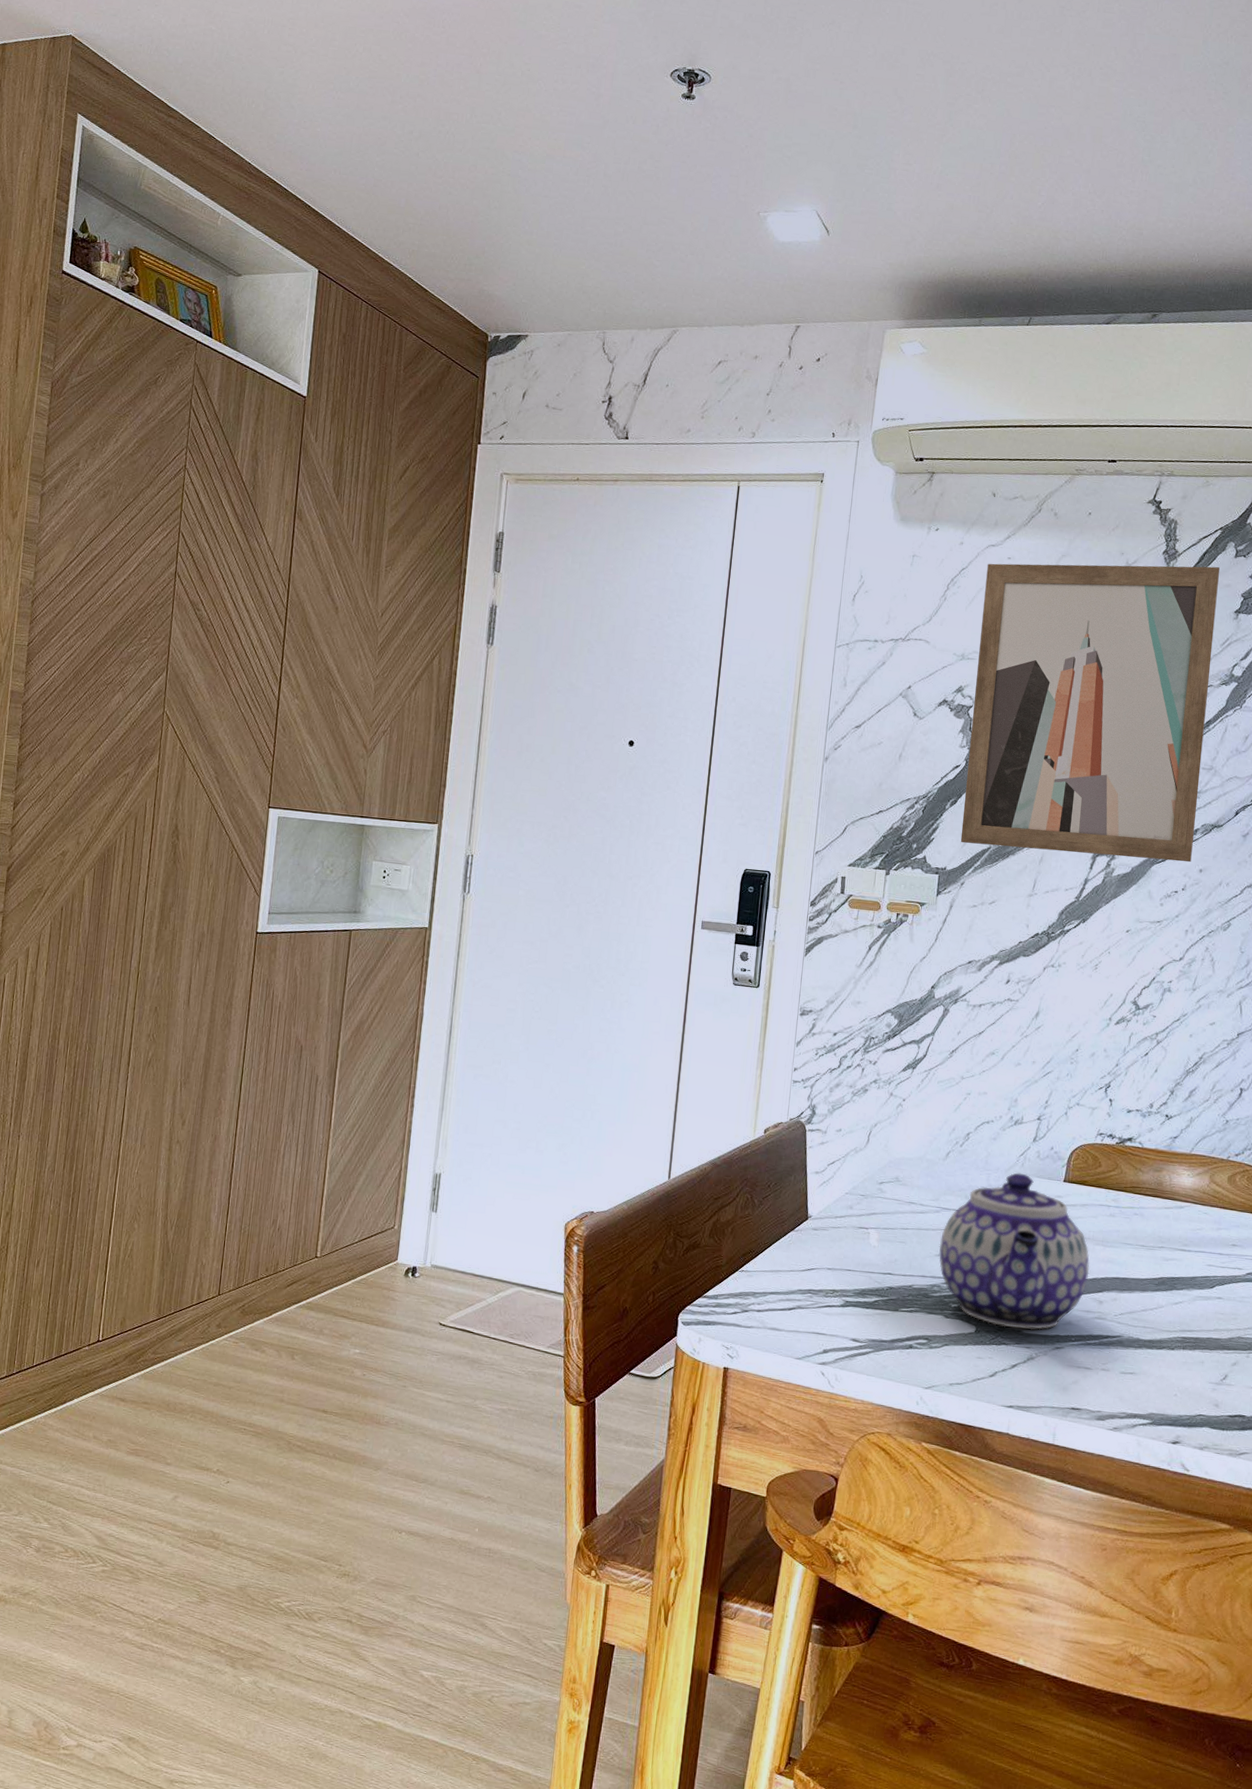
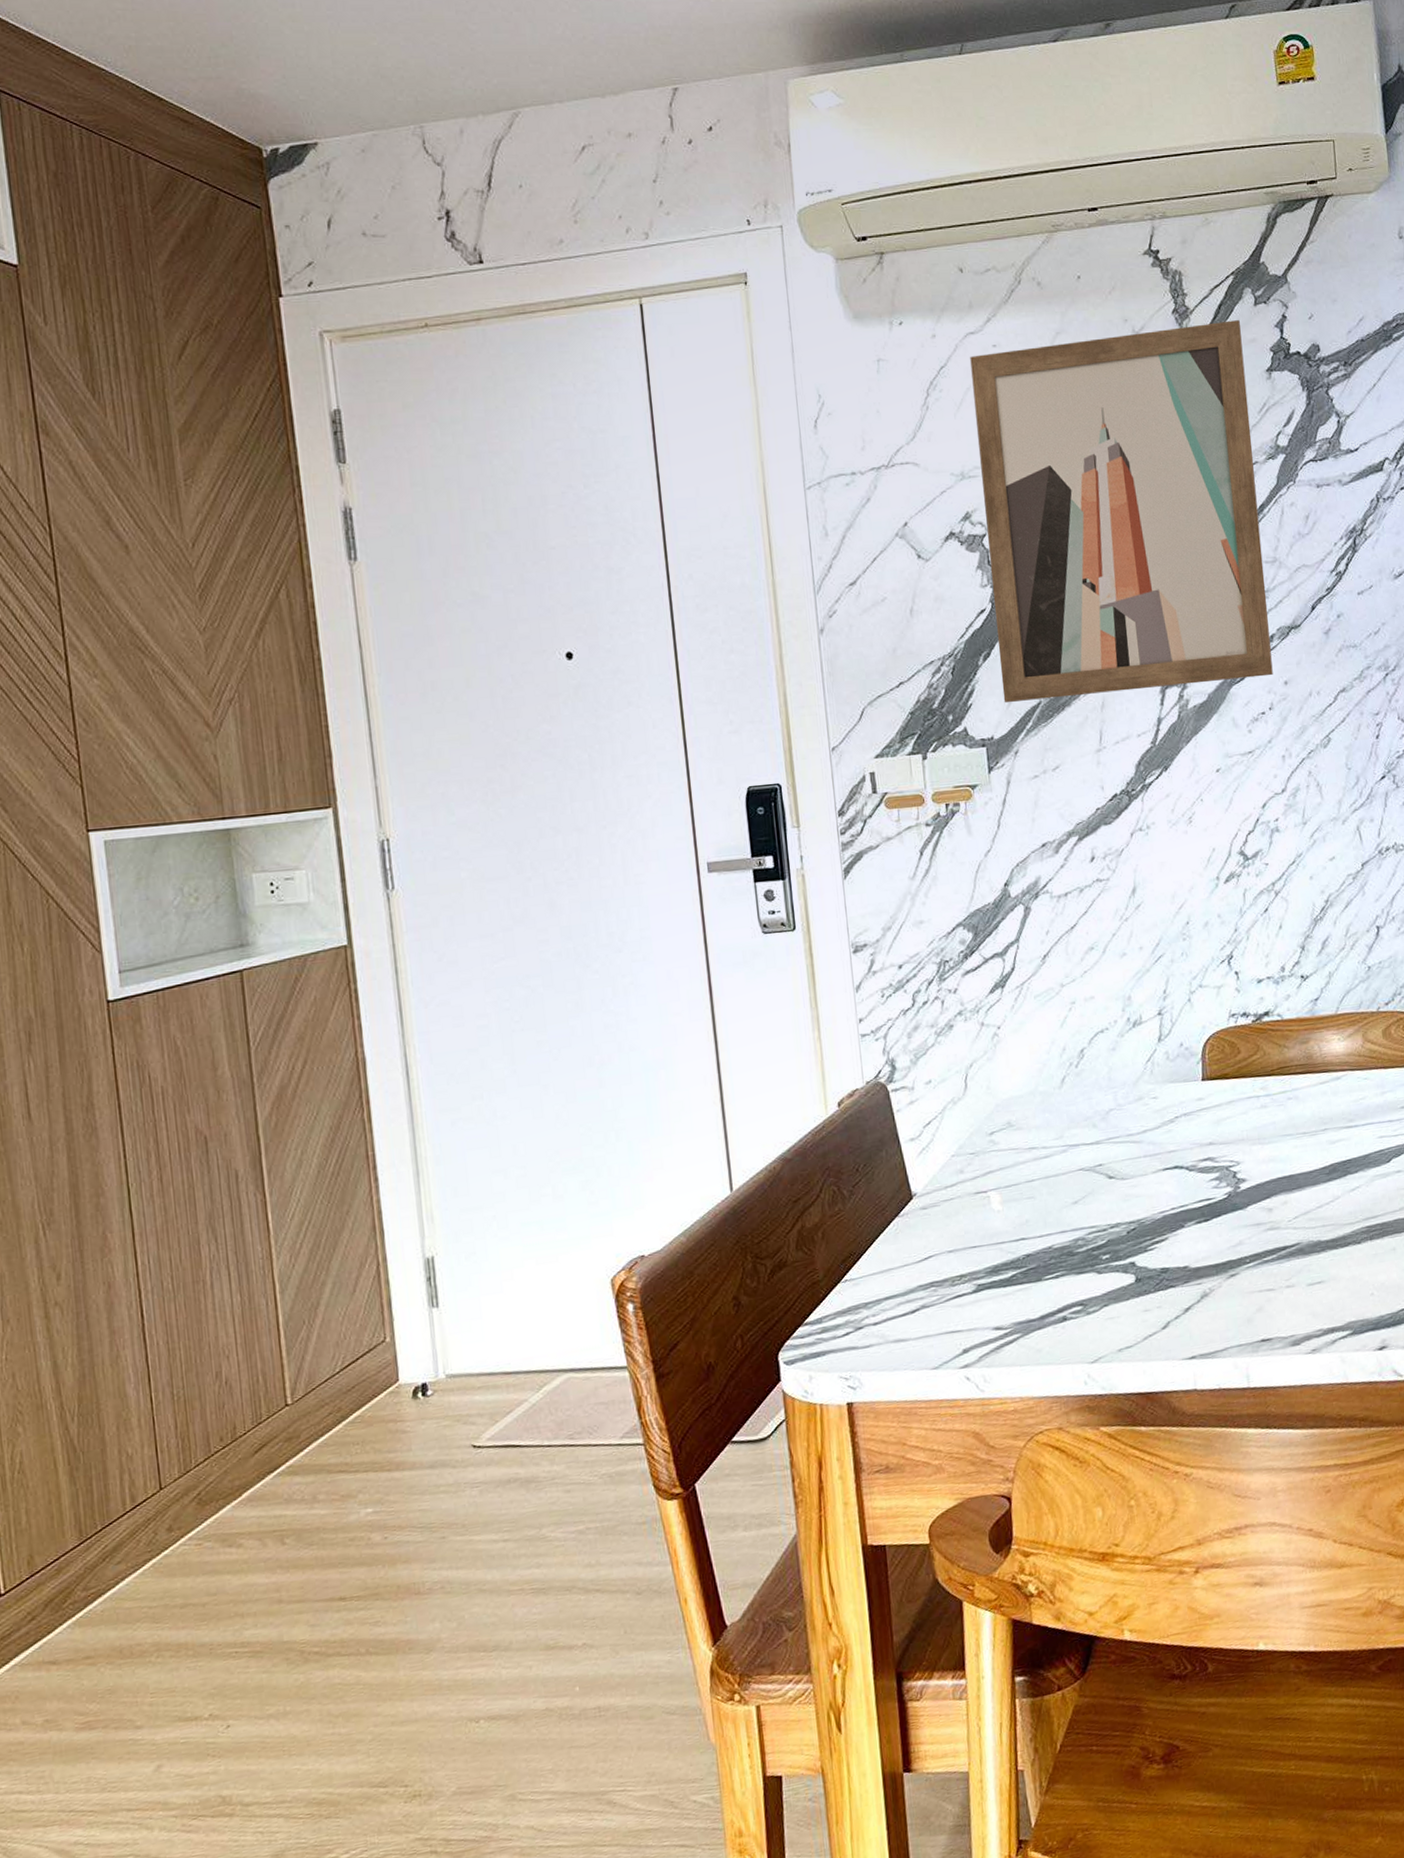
teapot: present [939,1173,1090,1330] -> none [1074,1082,1251,1268]

